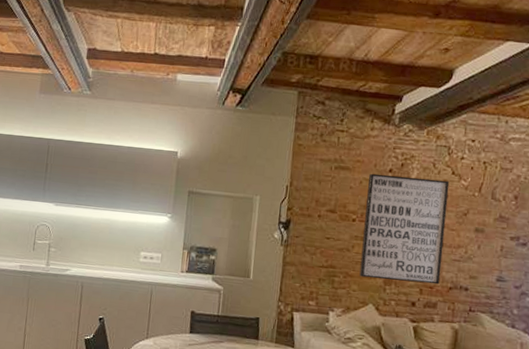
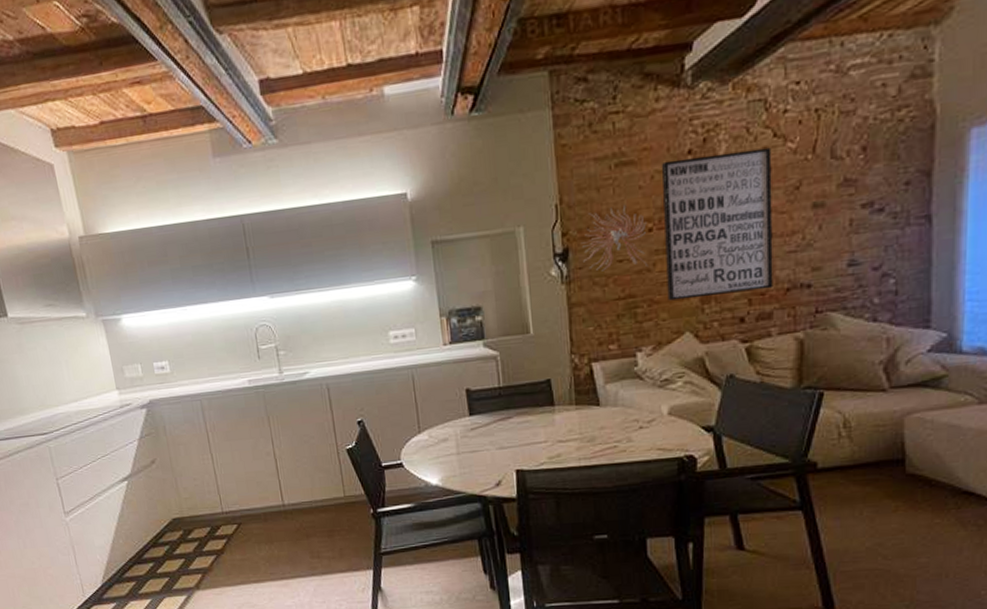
wall sculpture: none [300,197,352,248] -> present [581,204,649,271]

